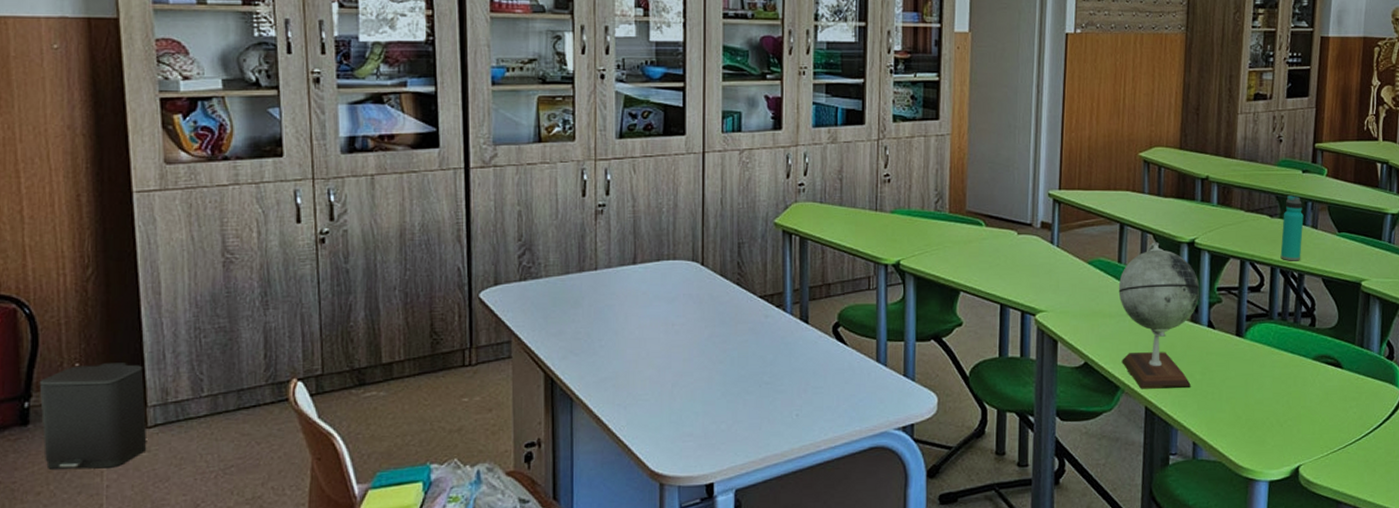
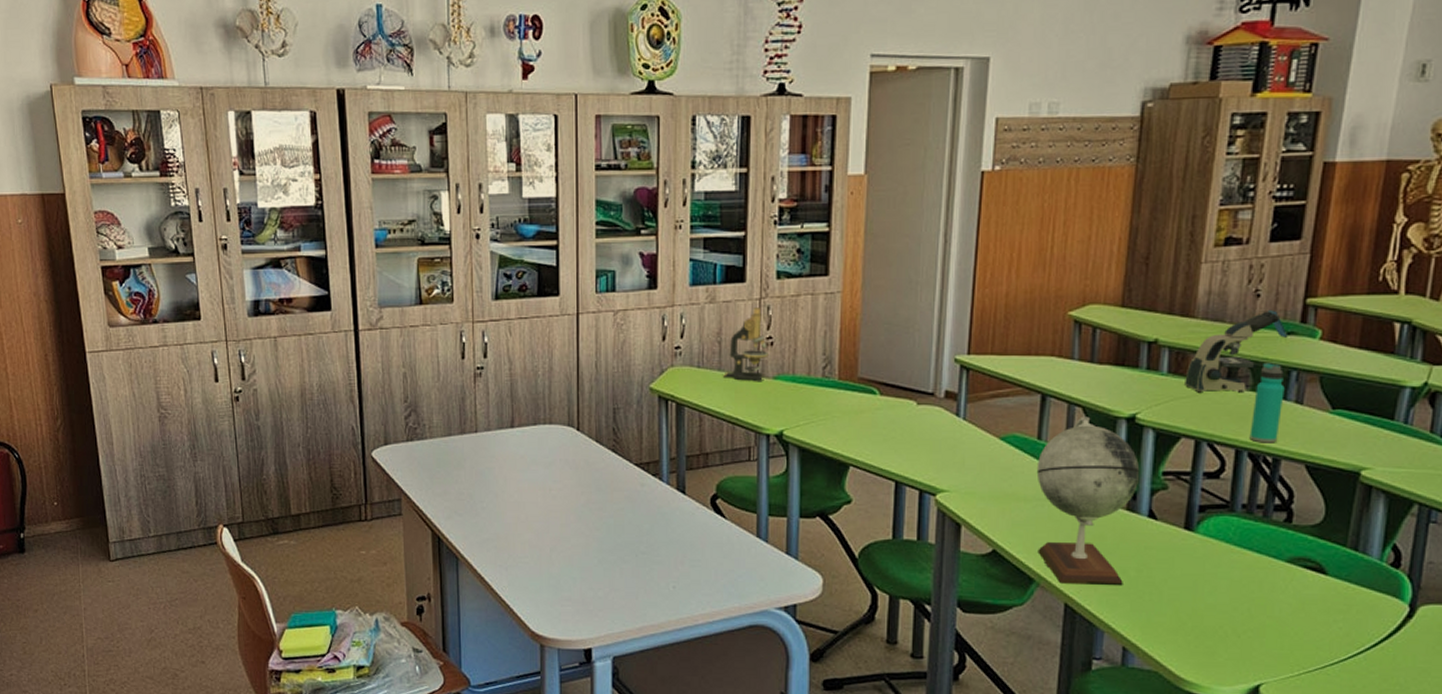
pedal bin: present [39,363,148,470] -> none [29,503,111,594]
microscope: none [843,148,886,216] -> present [722,308,769,382]
microscope: none [1230,152,1304,221] -> present [1185,309,1288,393]

